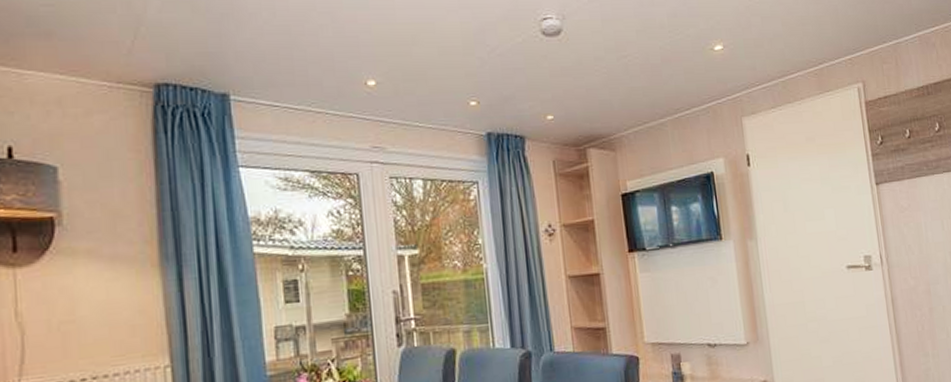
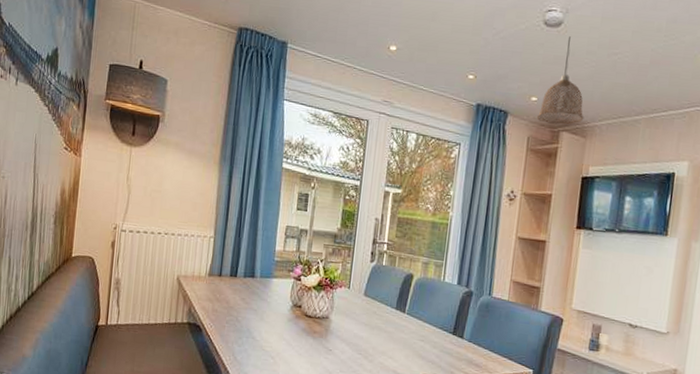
pendant lamp: none [558,44,609,142] -> present [537,36,584,125]

